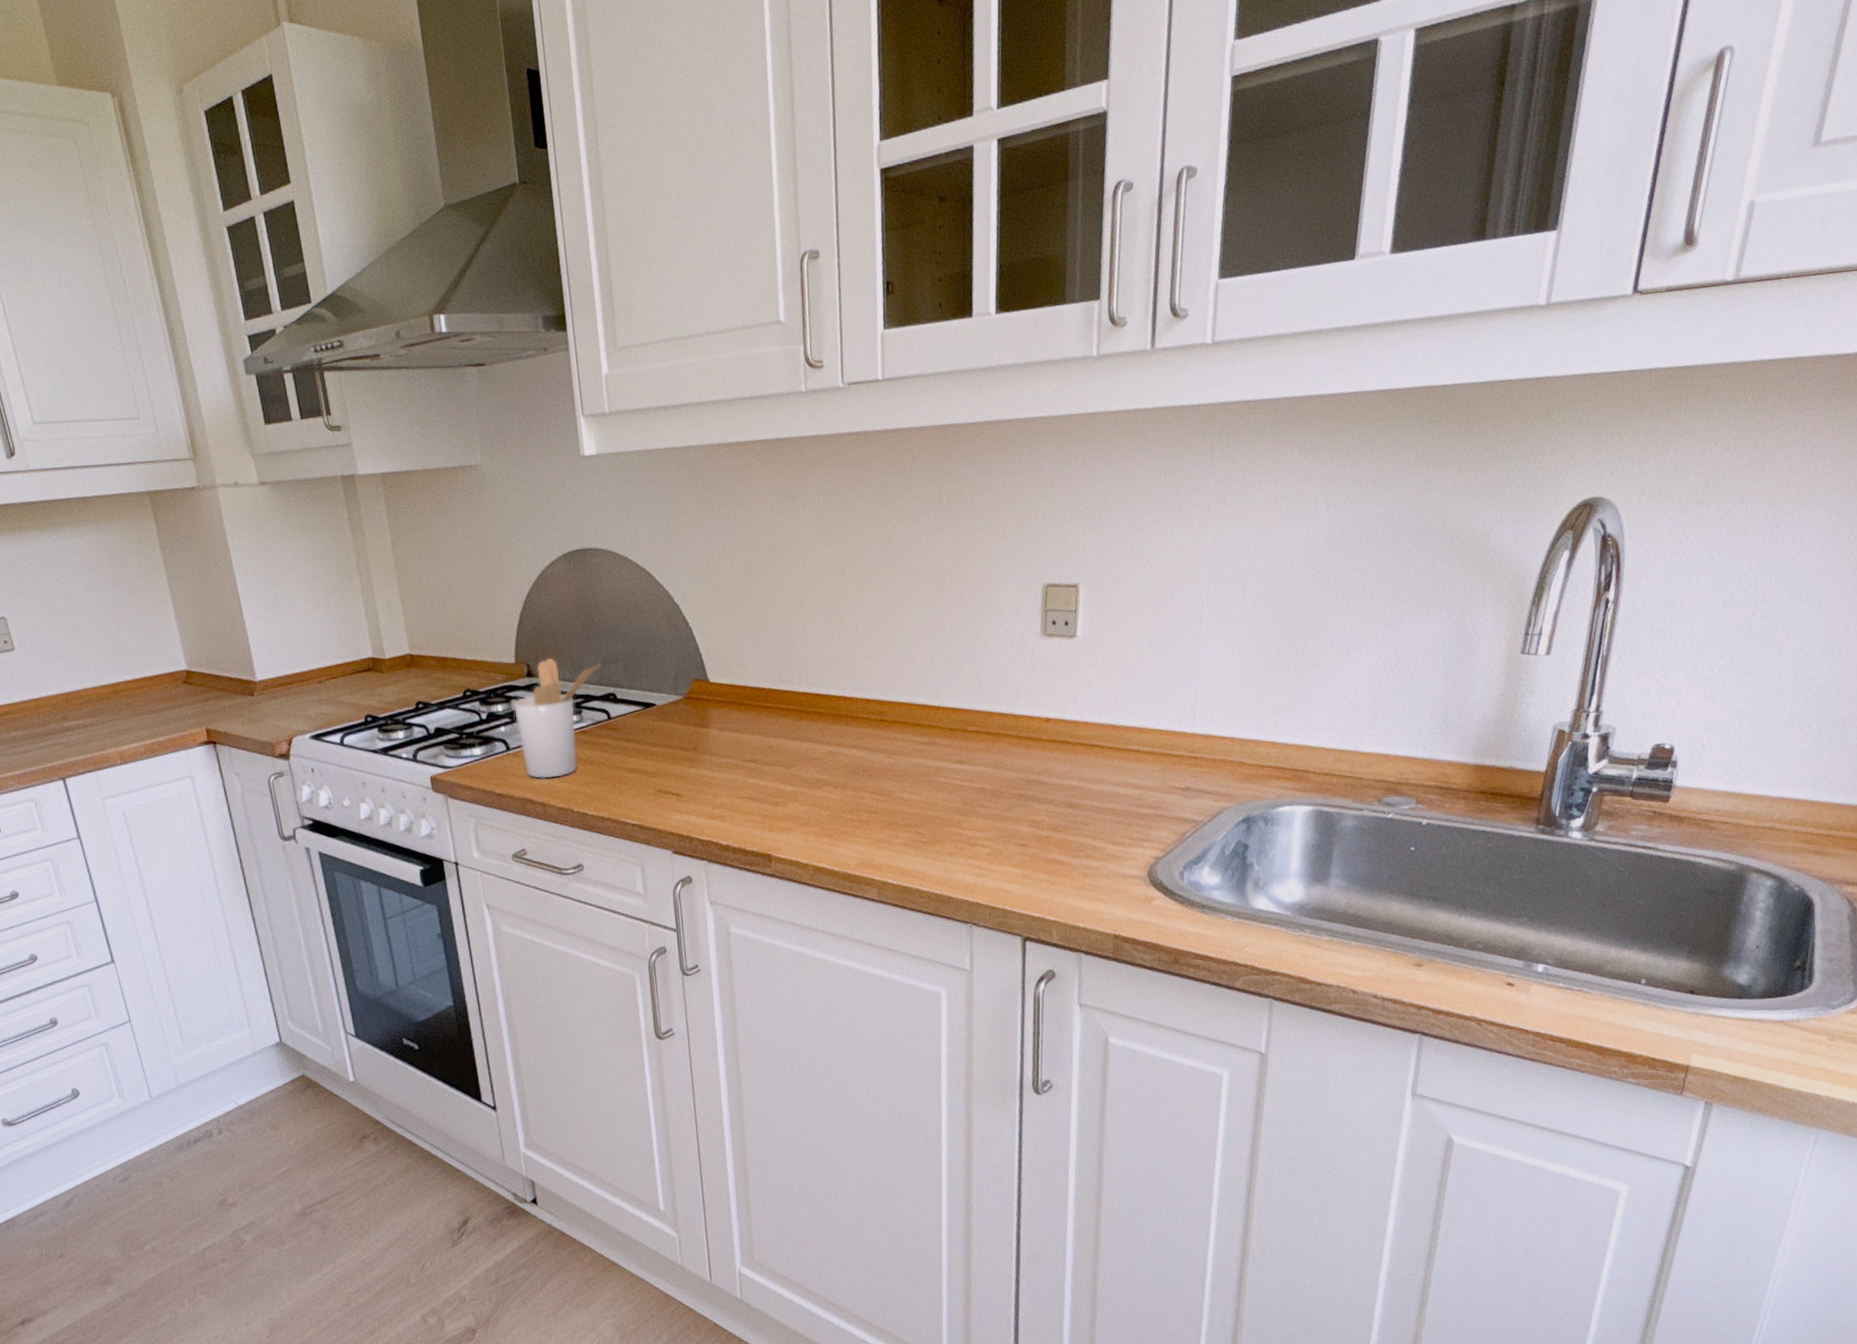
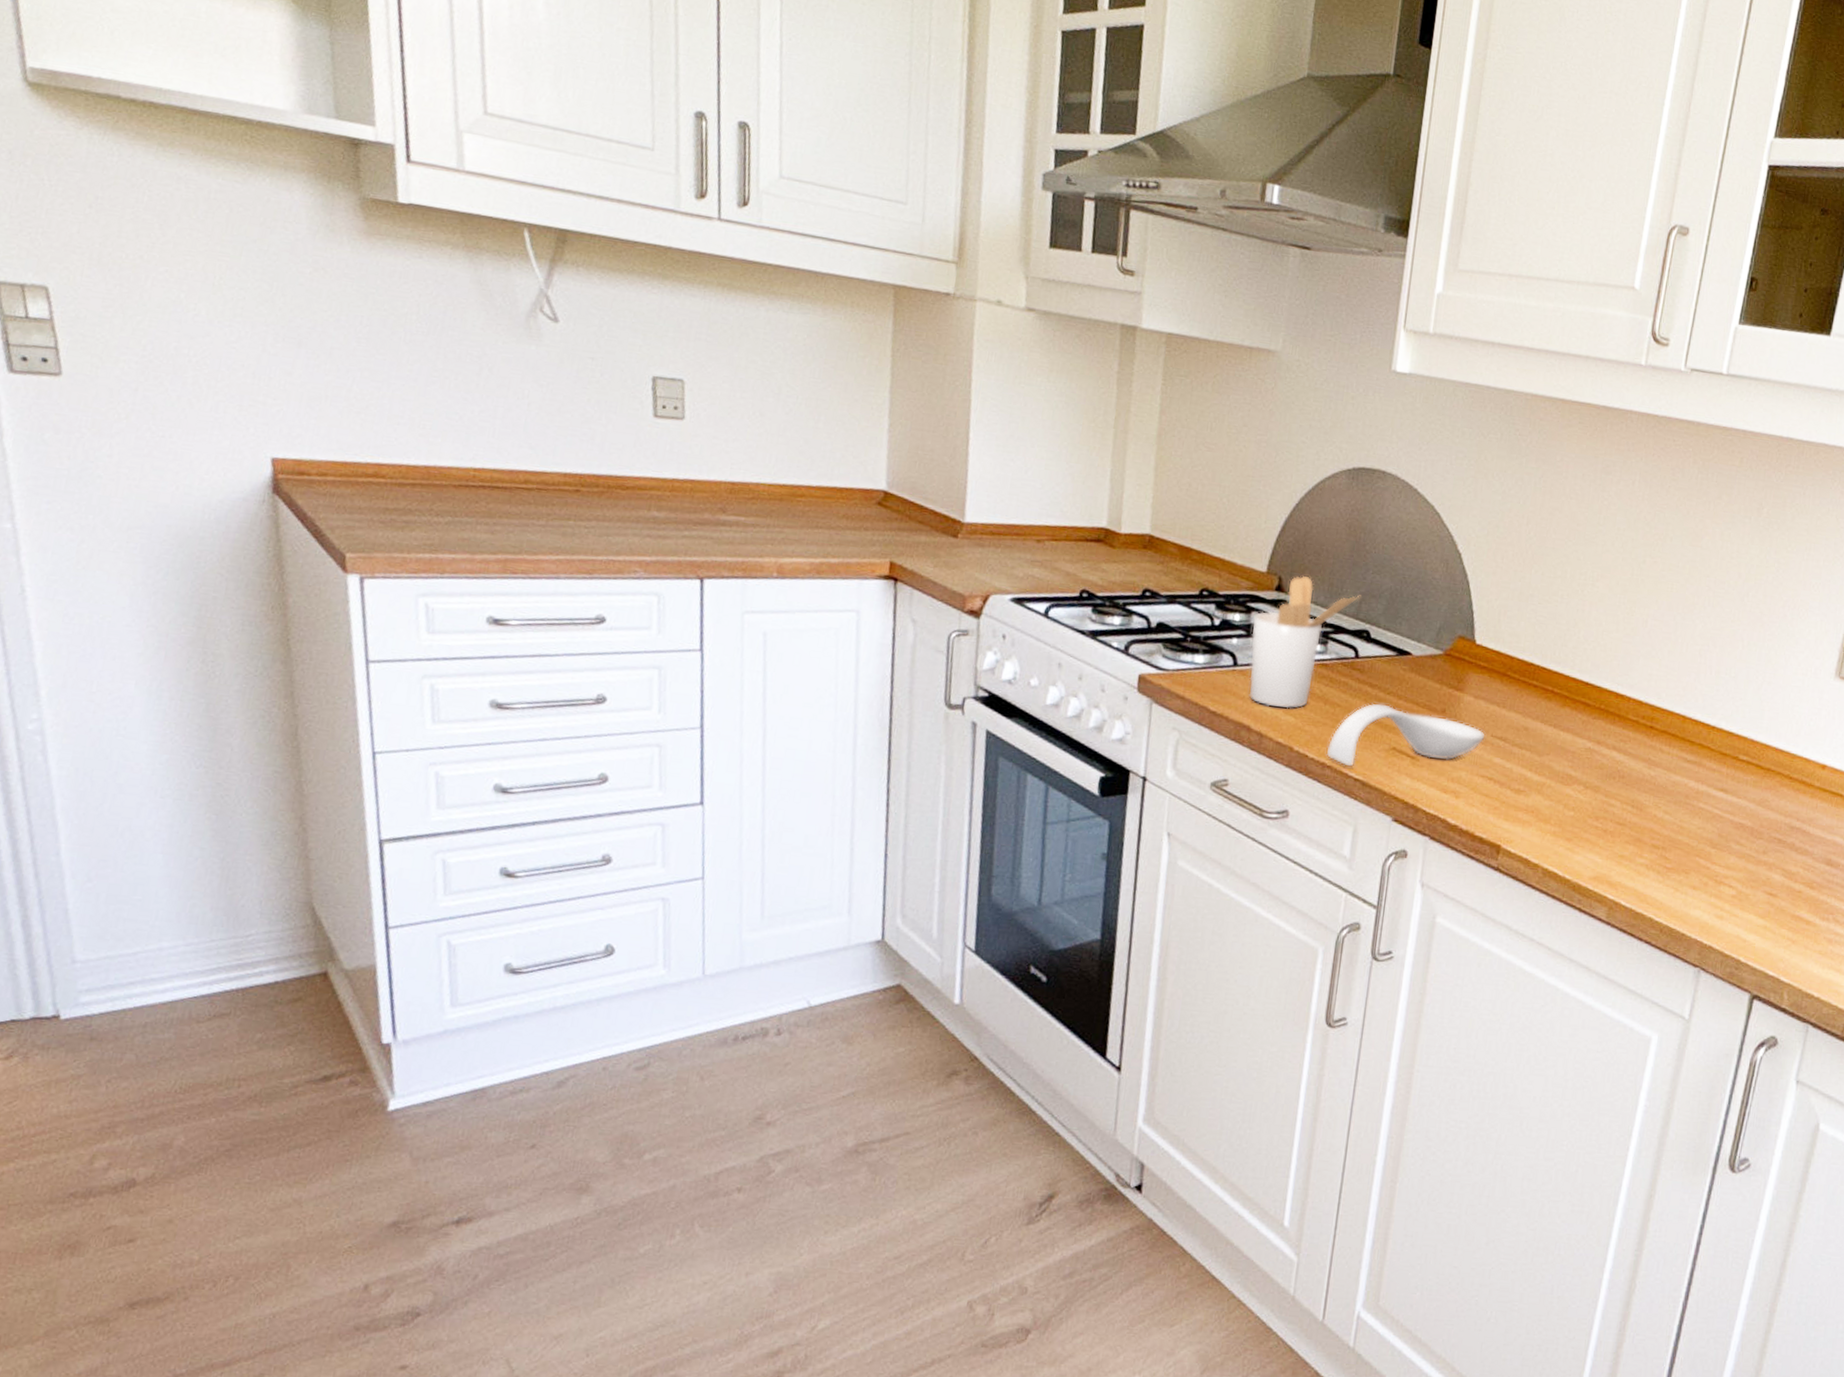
spoon rest: none [602,753,737,816] -> present [1326,703,1485,767]

